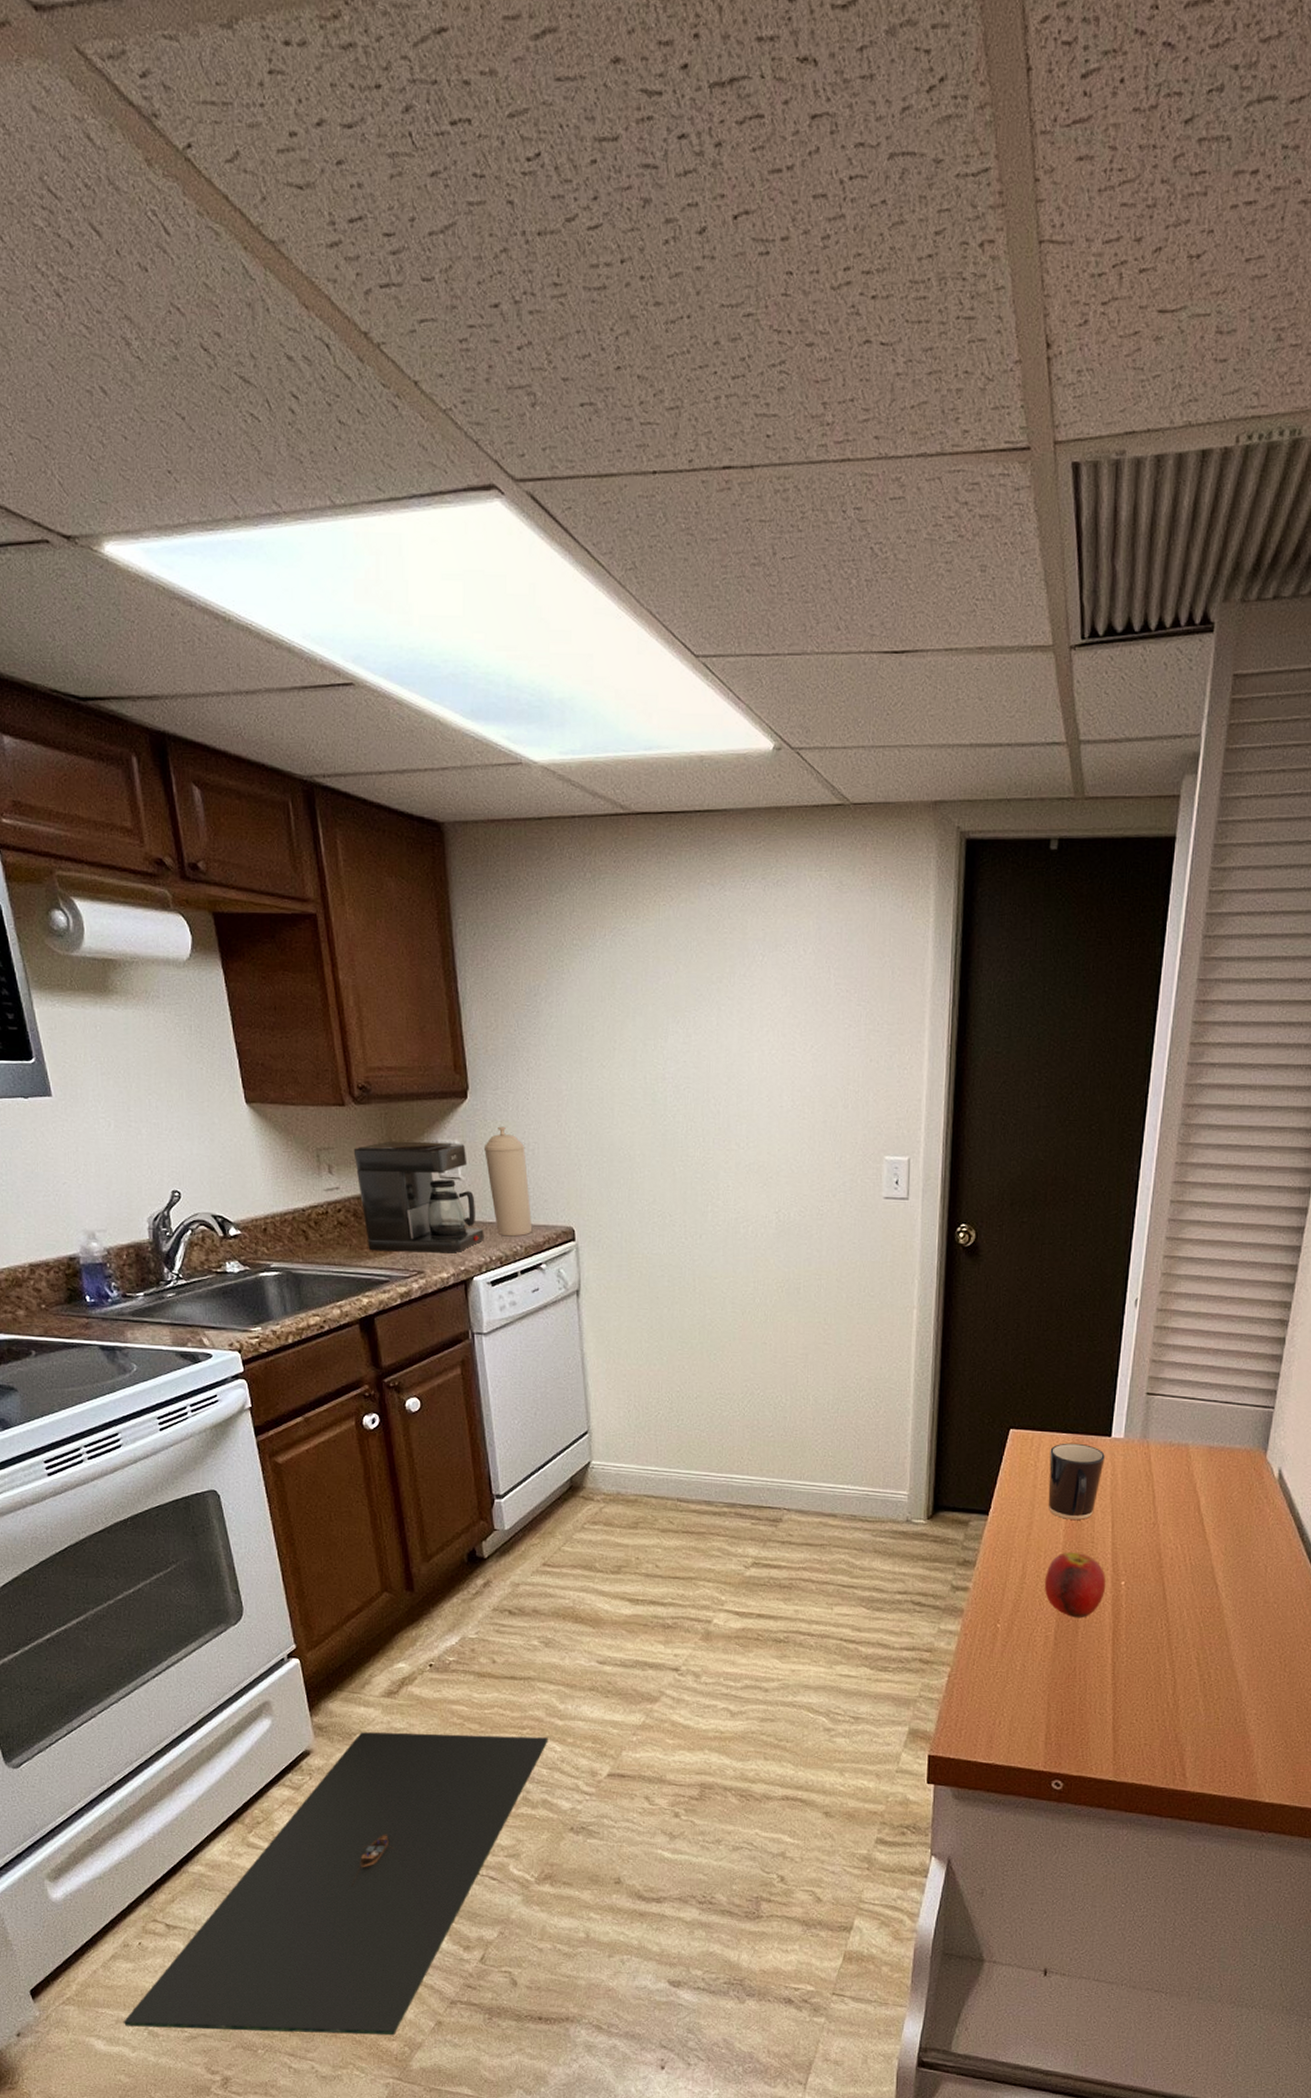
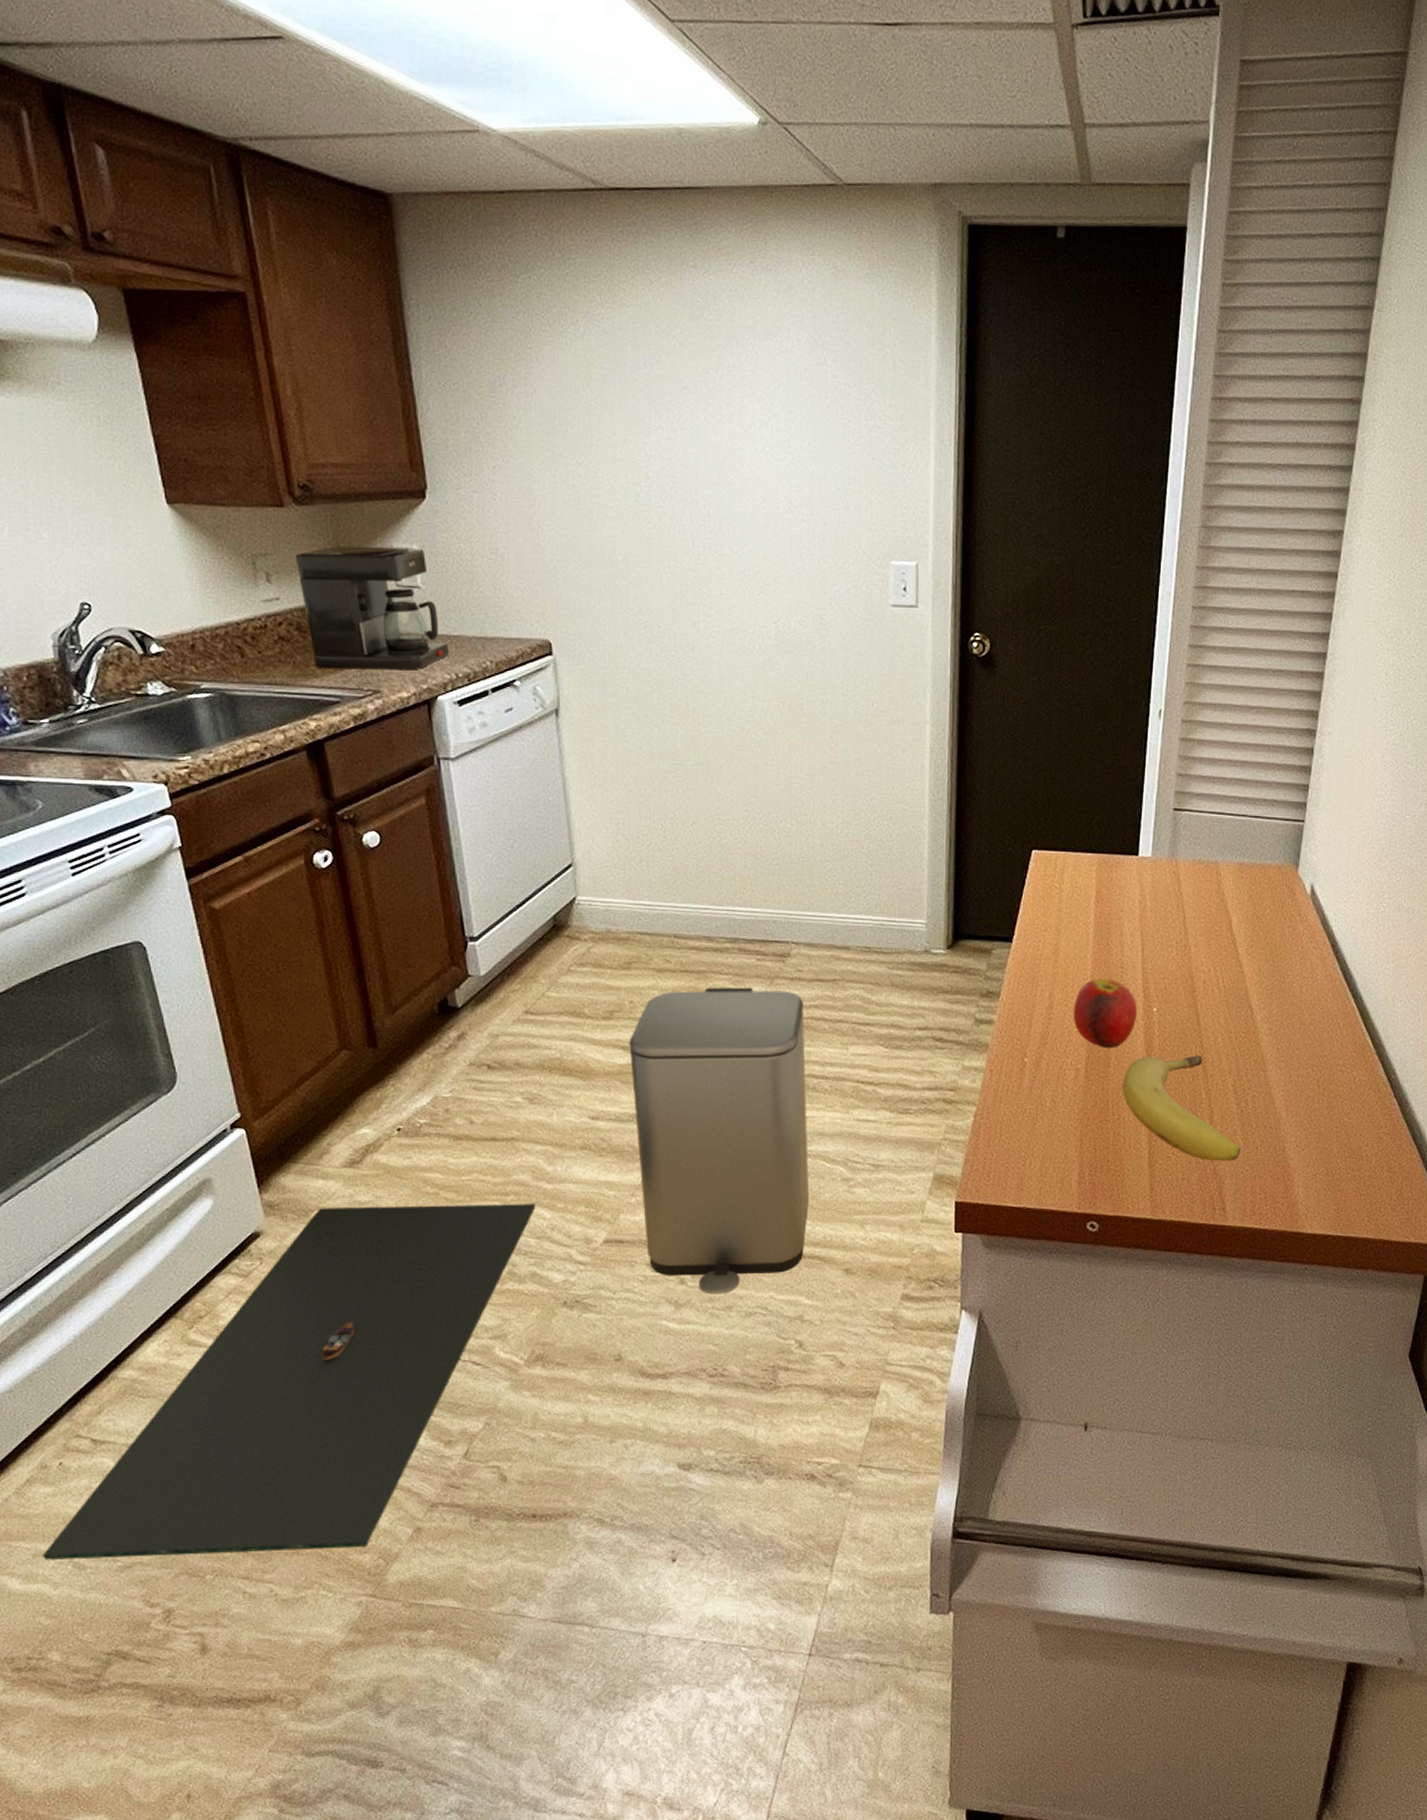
canister: present [485,1126,533,1237] -> none [447,529,504,651]
pedal bin: none [634,1548,794,1829] -> present [629,987,809,1295]
mug: present [1048,1443,1105,1520] -> none [1074,863,1132,944]
fruit: none [1089,1627,1203,1730] -> present [1123,1055,1241,1161]

